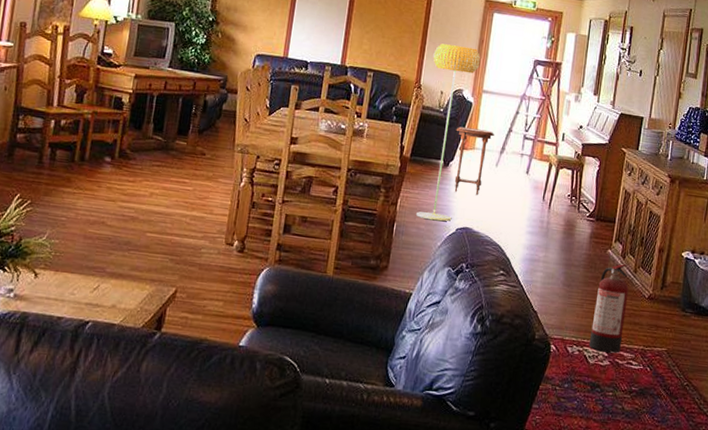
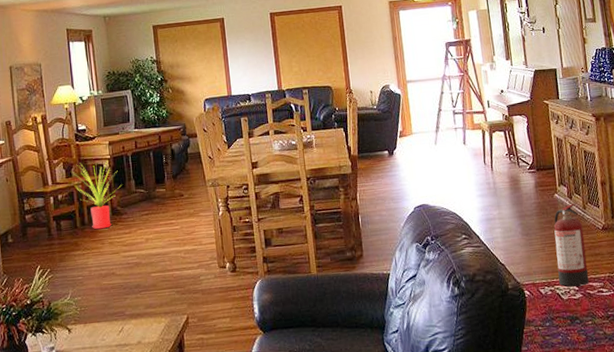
house plant: none [83,91,138,171] -> present [74,161,121,230]
floor lamp: present [416,43,481,222] -> none [355,46,407,206]
side table: present [454,126,494,196] -> none [391,114,427,177]

